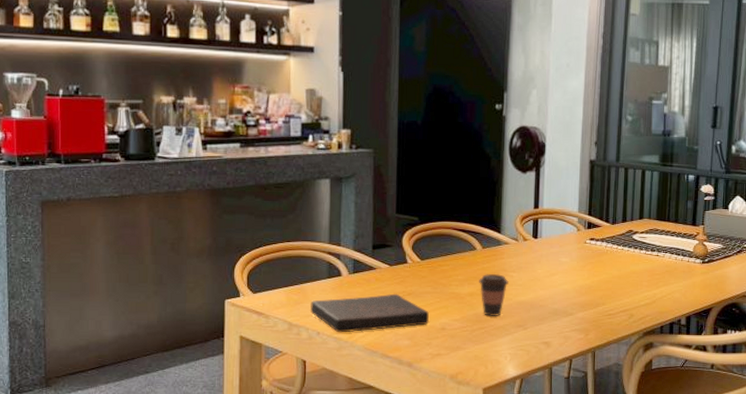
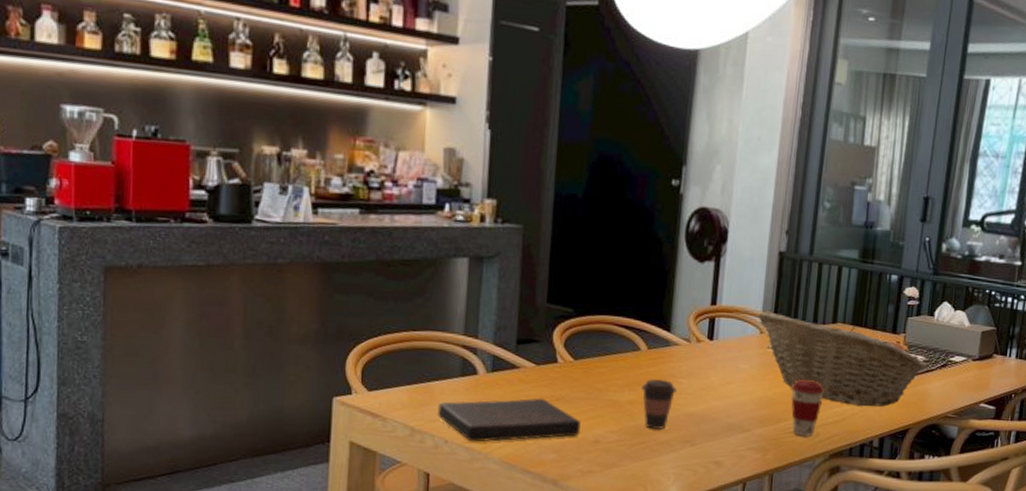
fruit basket: none [575,212,724,290] -> present [758,311,927,407]
coffee cup: none [606,268,636,318] -> present [791,379,825,436]

